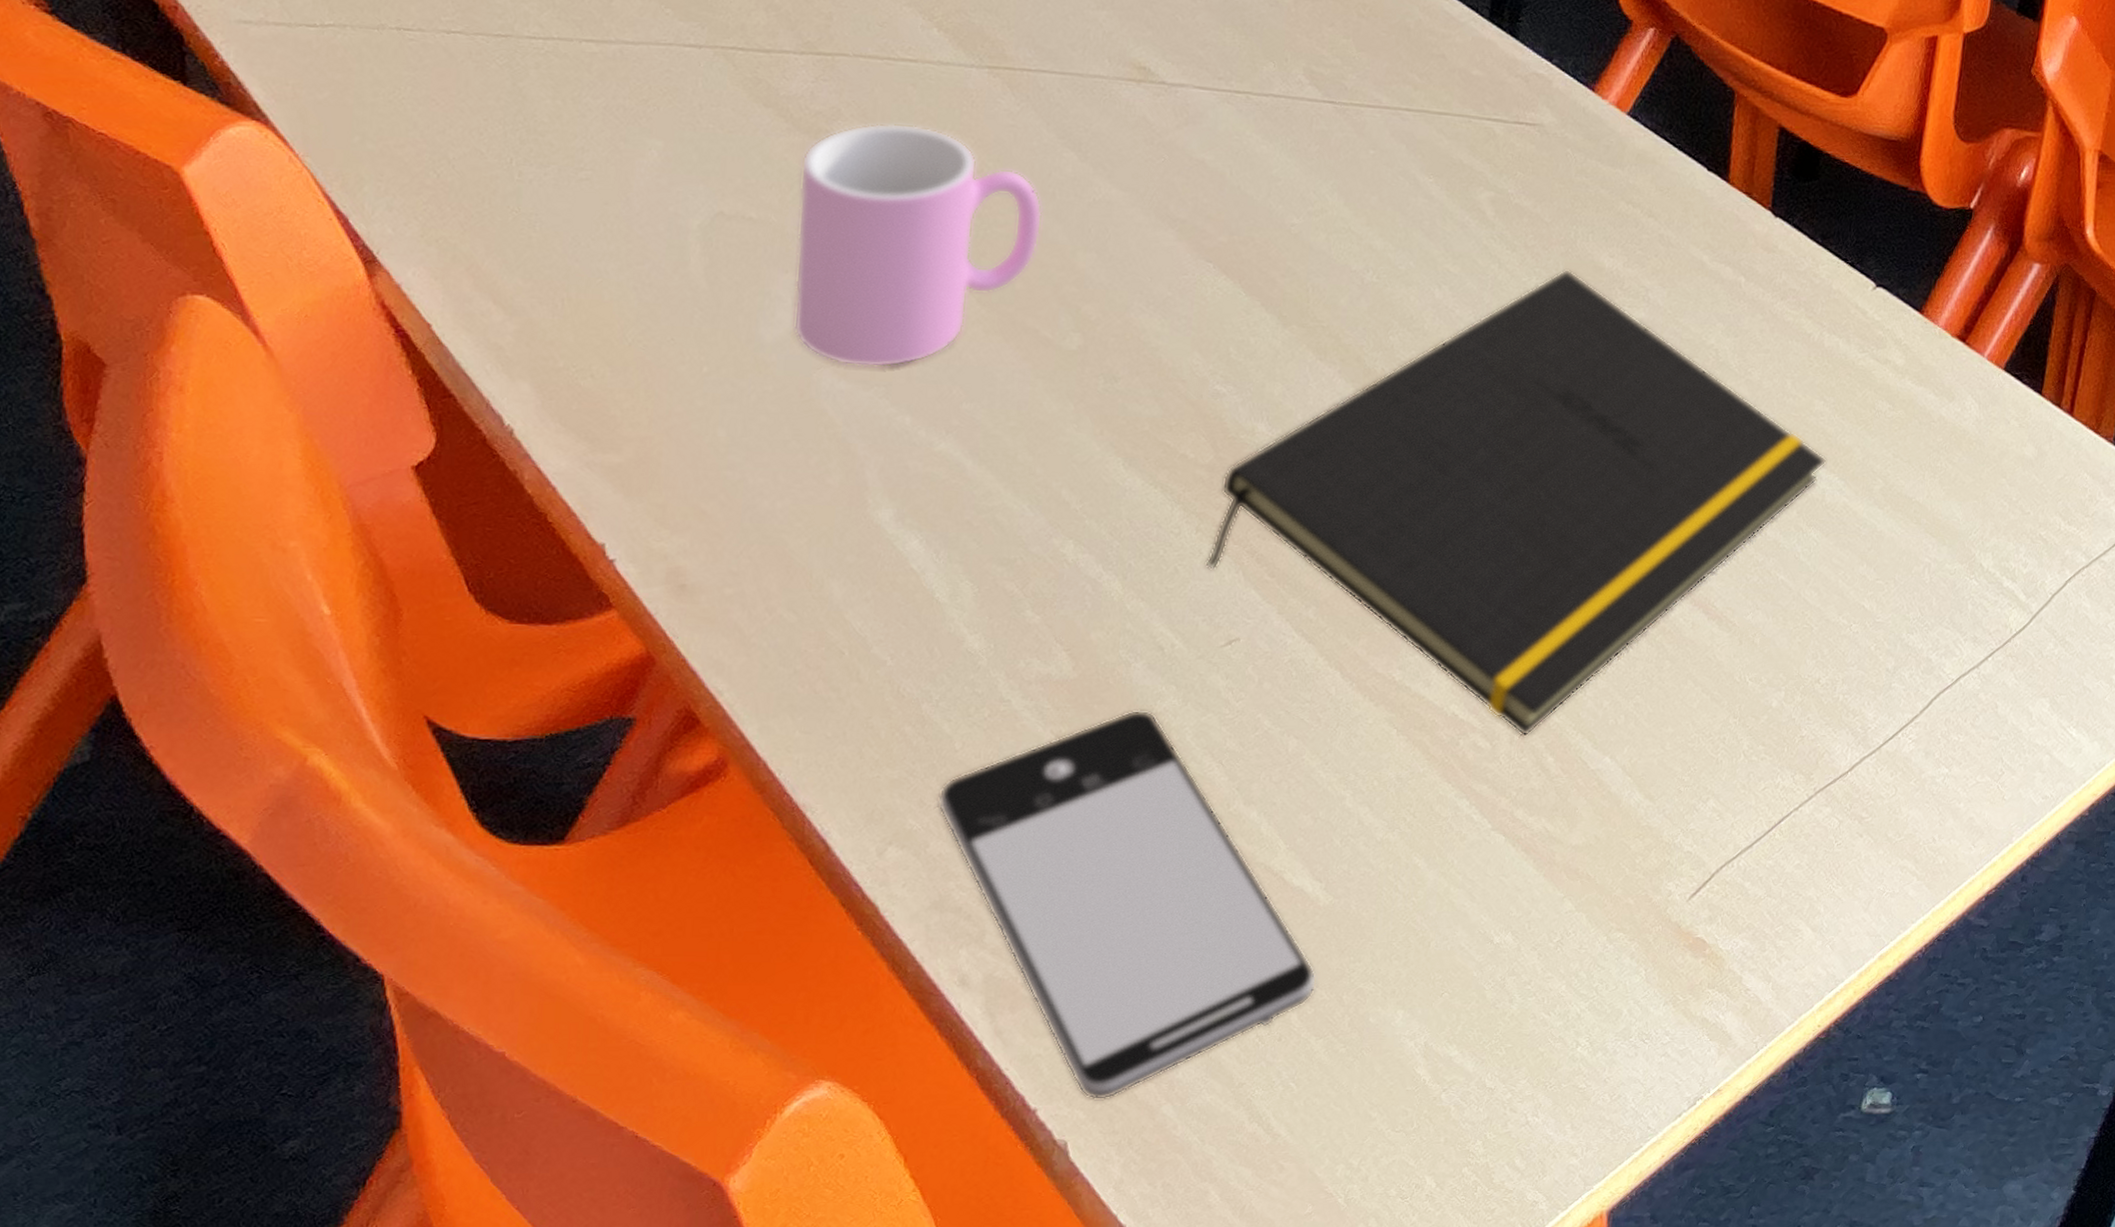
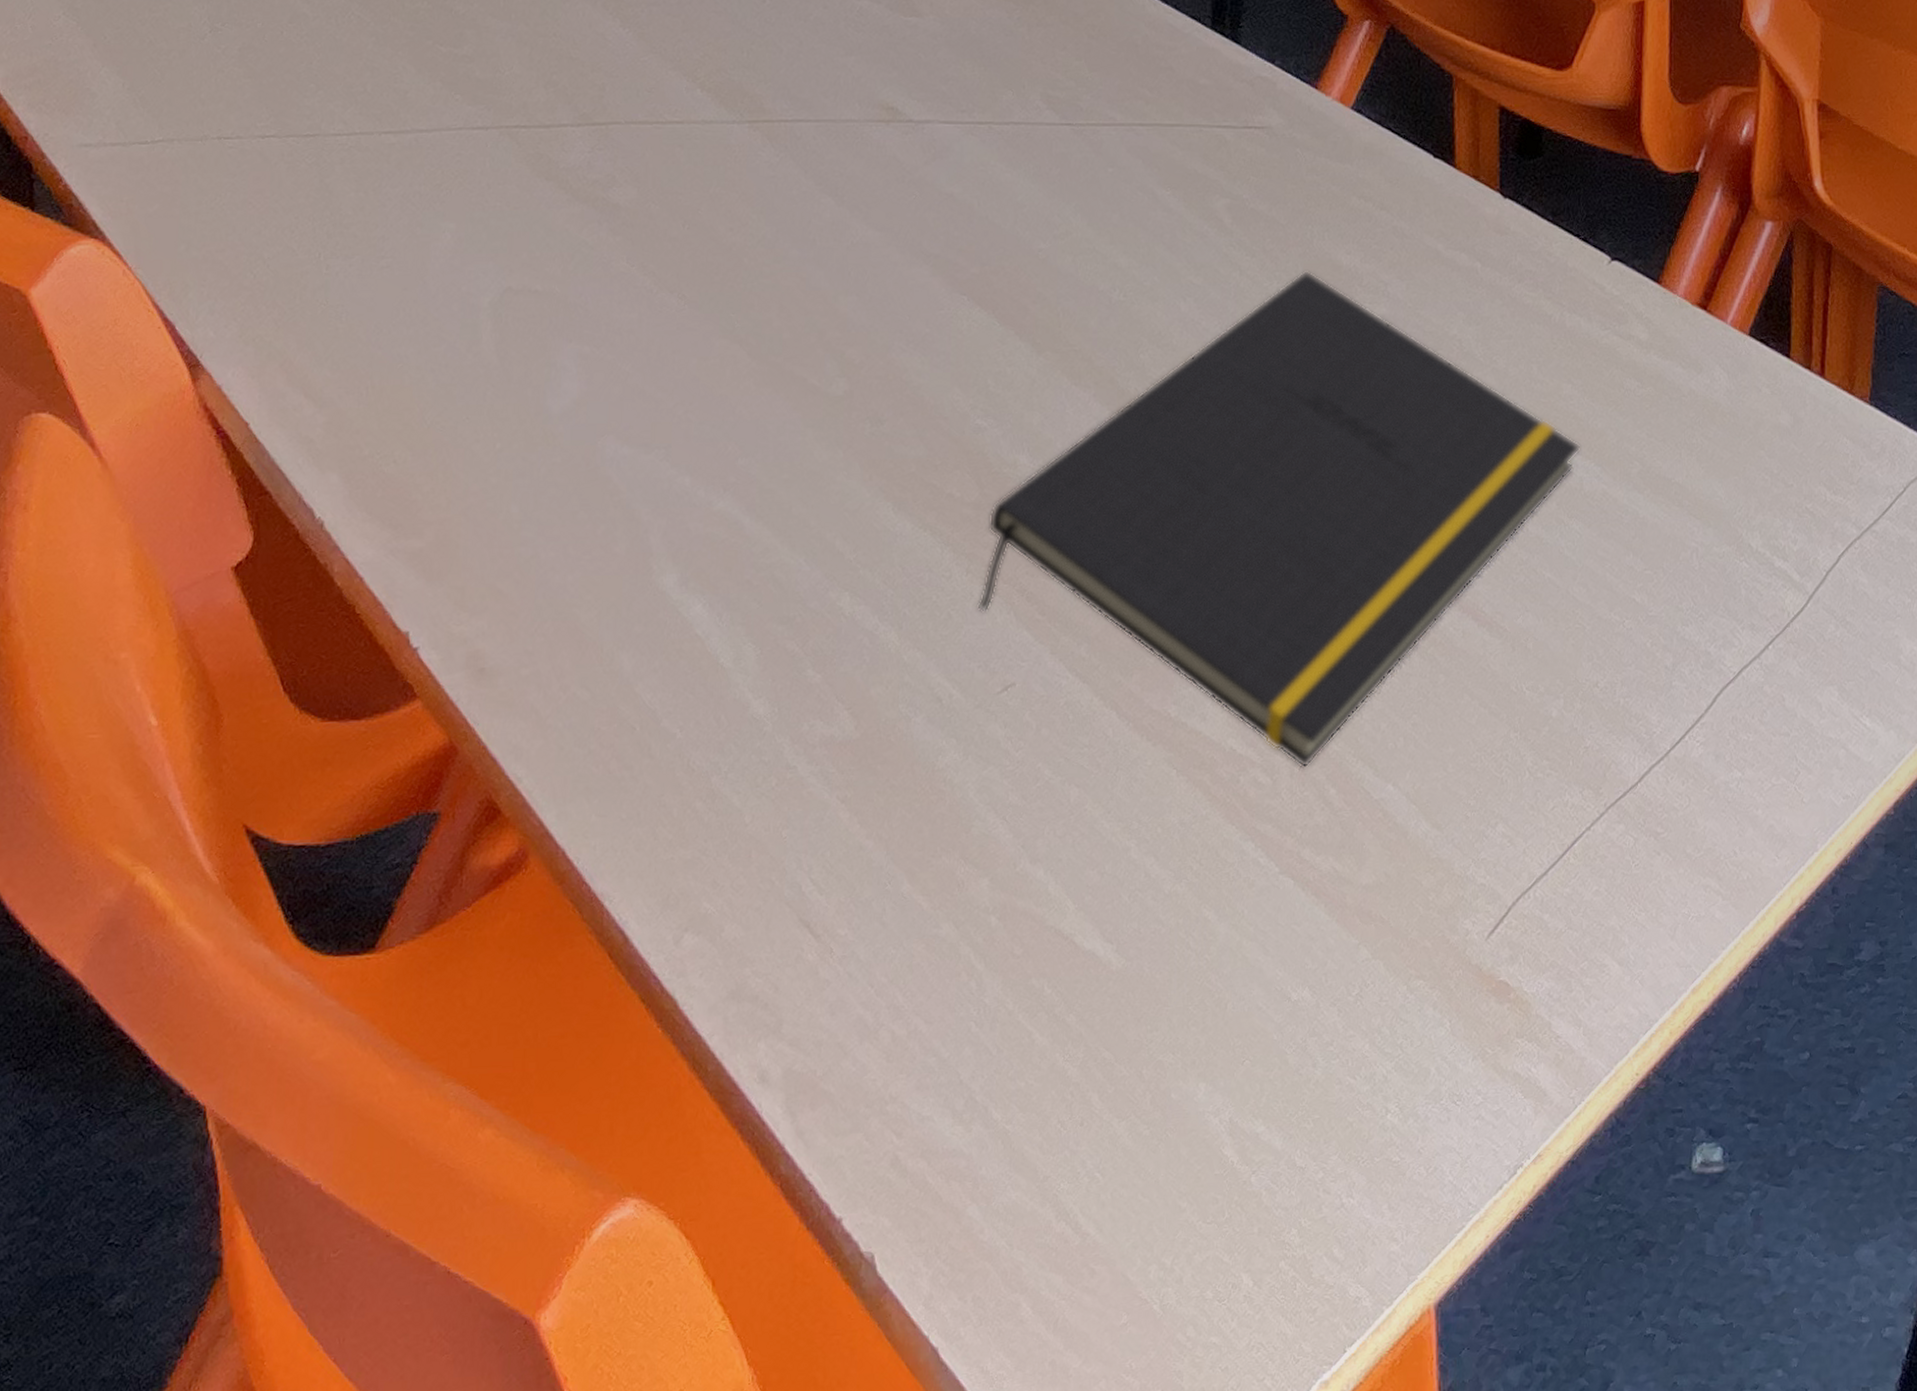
cup: present [793,122,1043,368] -> none [578,184,805,431]
smartphone: present [937,709,1318,1101] -> none [729,767,1116,1205]

